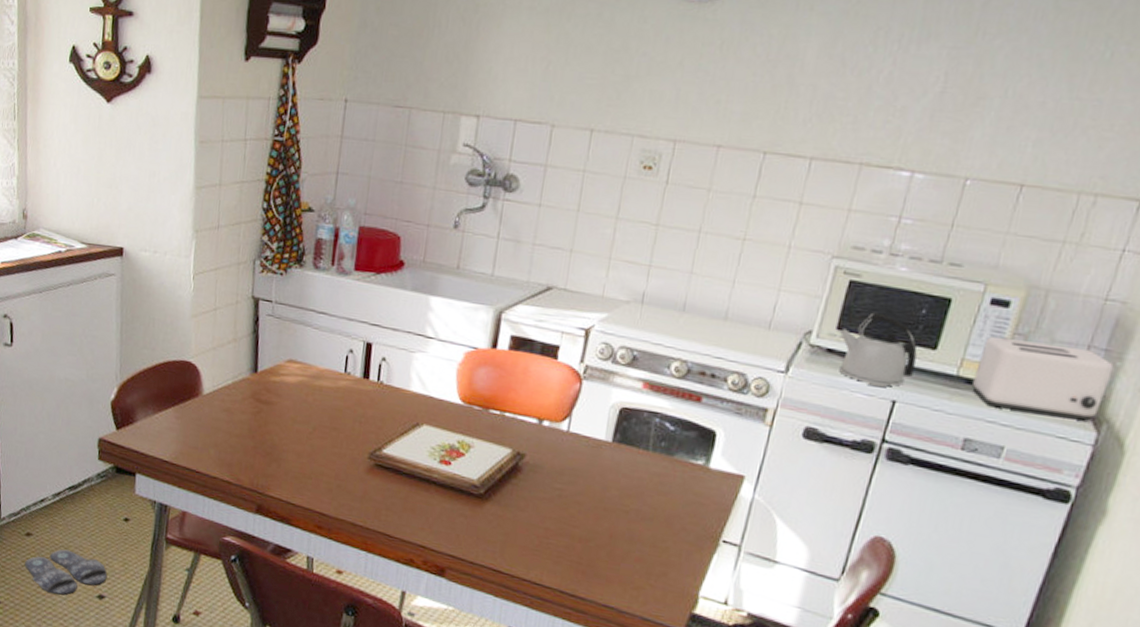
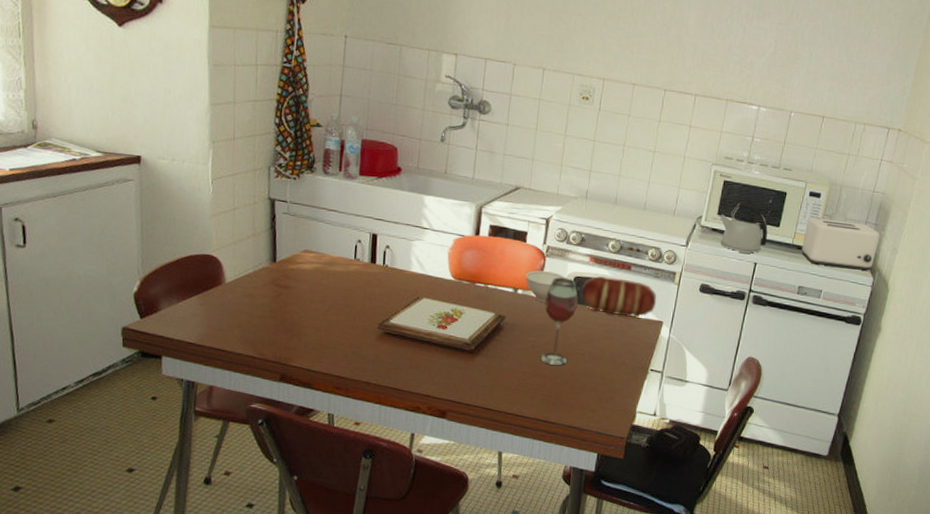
slippers: present [25,549,107,595] -> none [47,431,137,473]
bowl: none [554,396,609,439] -> present [526,270,566,302]
wineglass: none [568,407,625,524] -> present [540,277,579,365]
bread loaf: none [629,407,737,468] -> present [581,275,657,318]

